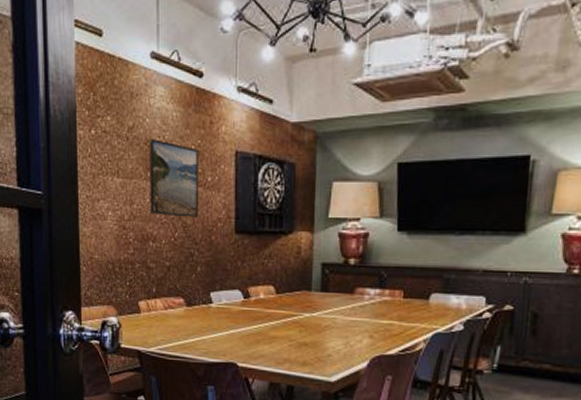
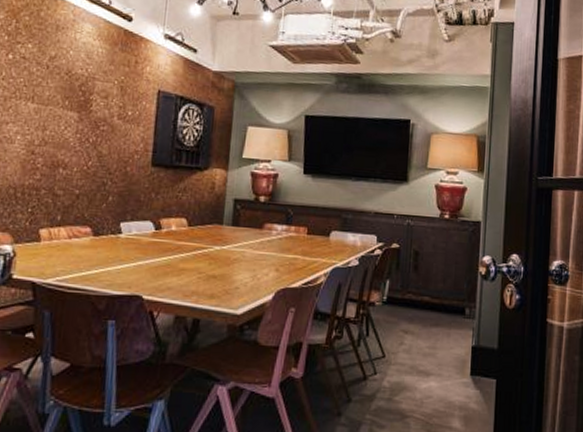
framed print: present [150,138,198,217] -> none [64,69,121,148]

